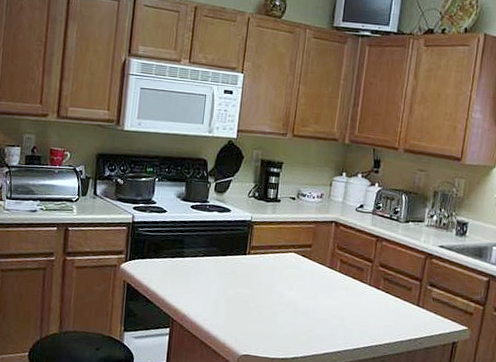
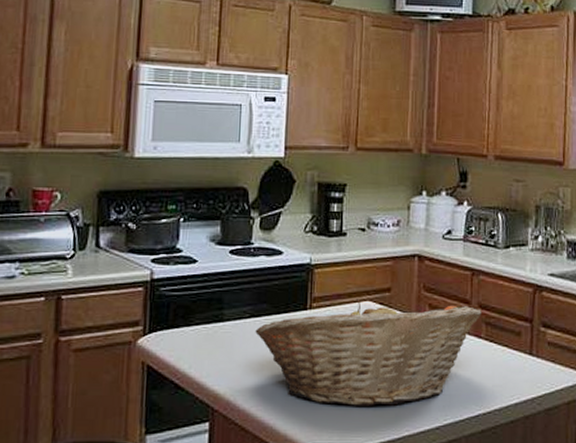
fruit basket: none [207,250,382,332] -> present [255,298,482,407]

